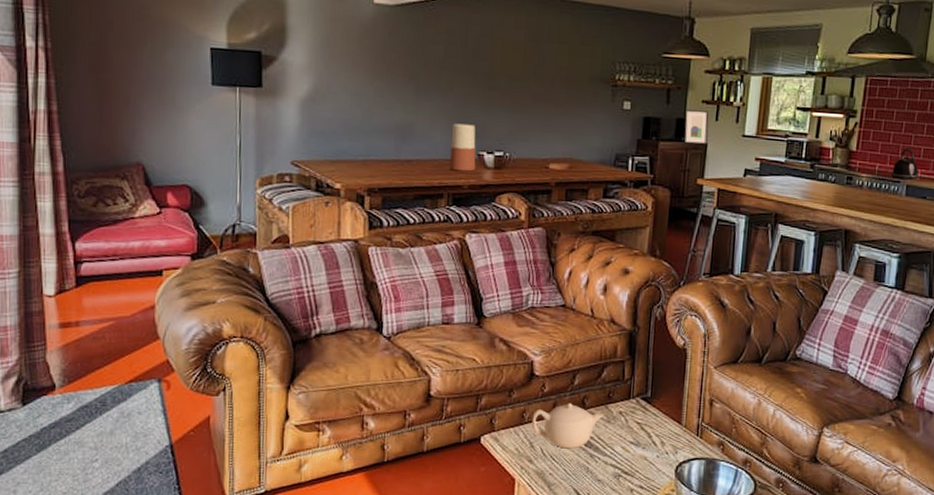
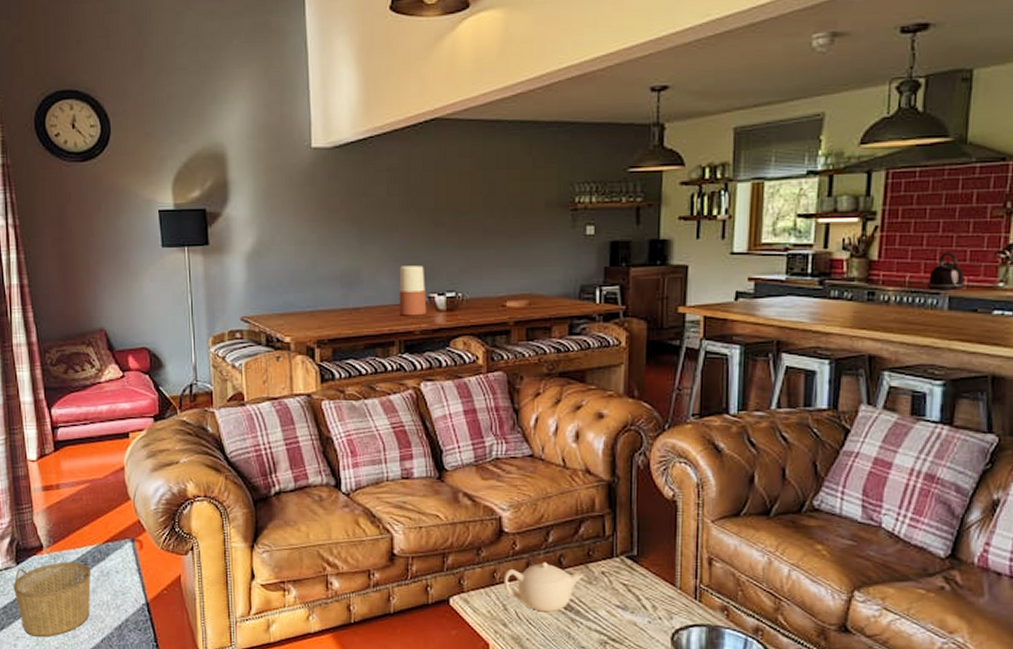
basket: none [17,402,110,482] -> present [13,562,92,637]
picture frame: present [683,109,710,145] -> none [659,227,689,268]

